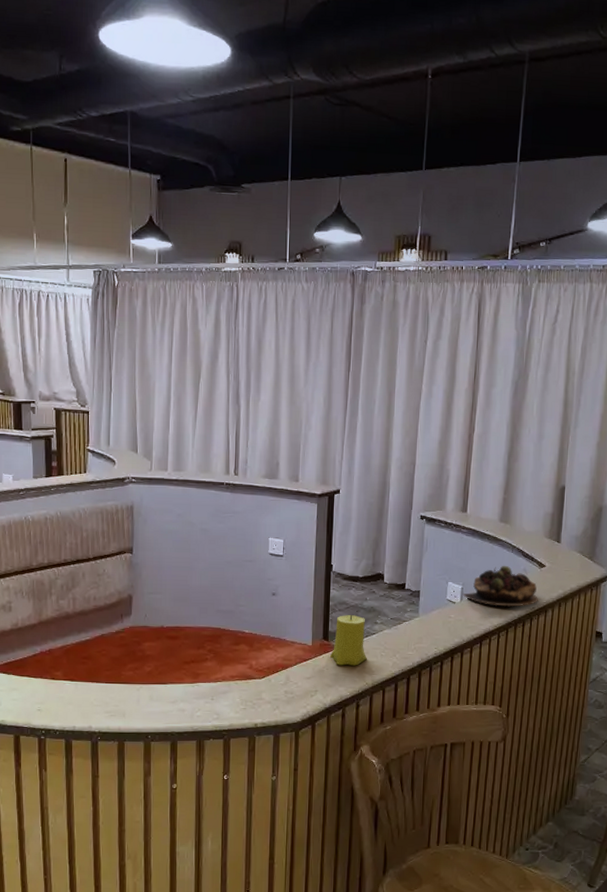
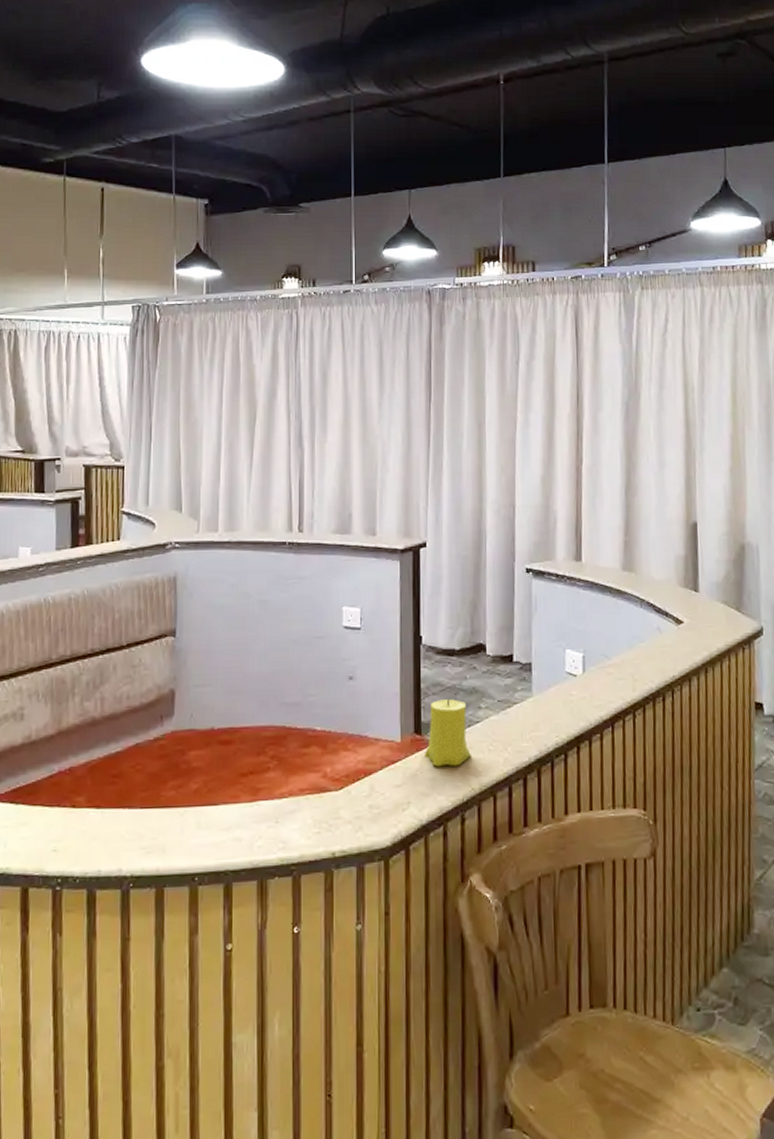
succulent plant: present [462,565,538,607] -> none [584,624,679,677]

